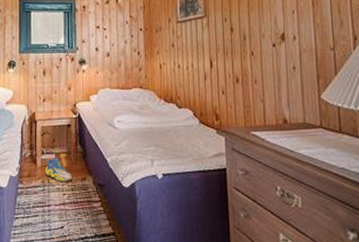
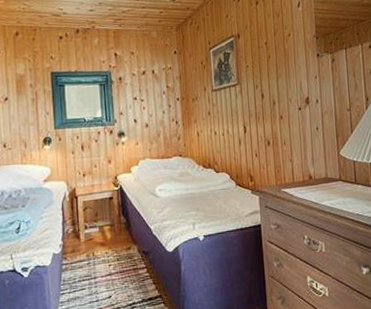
sneaker: present [46,157,73,182] -> none [90,230,118,254]

